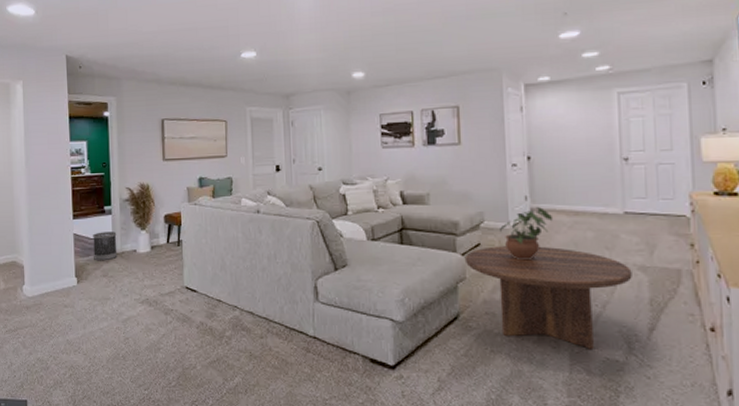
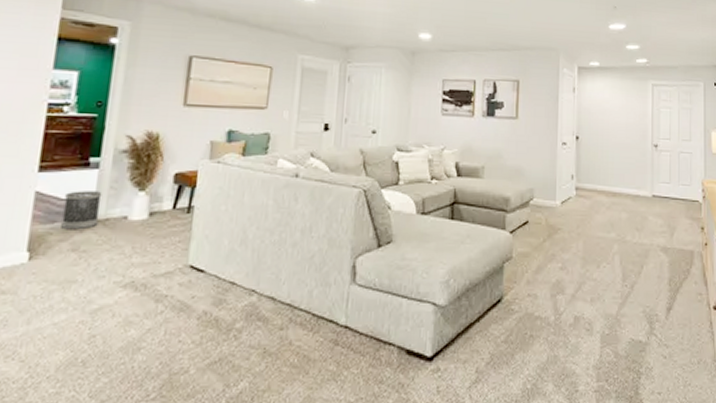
coffee table: present [466,246,632,349] -> none [513,224,656,331]
potted plant: present [500,207,554,261] -> none [547,187,595,240]

